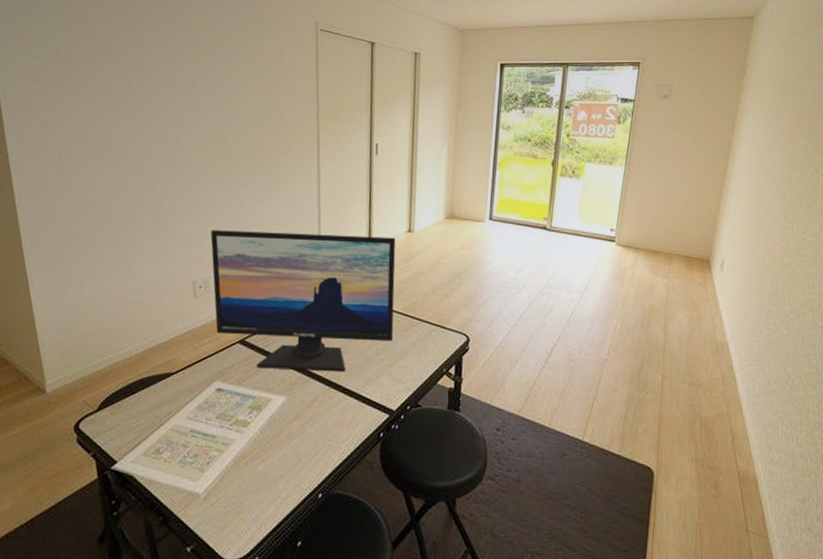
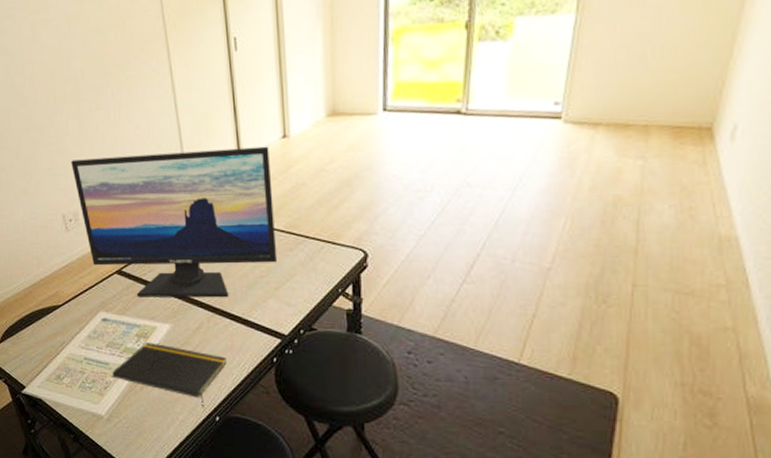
notepad: none [217,415,336,486] -> present [112,343,227,409]

